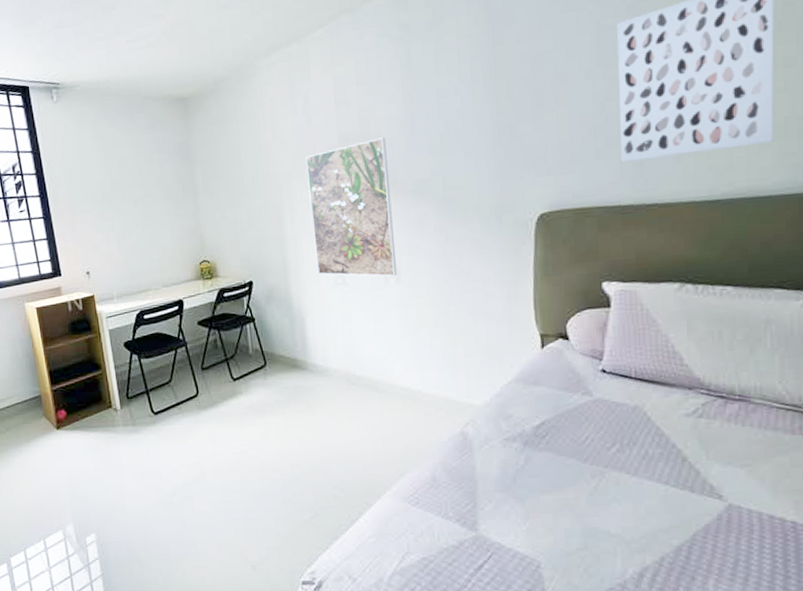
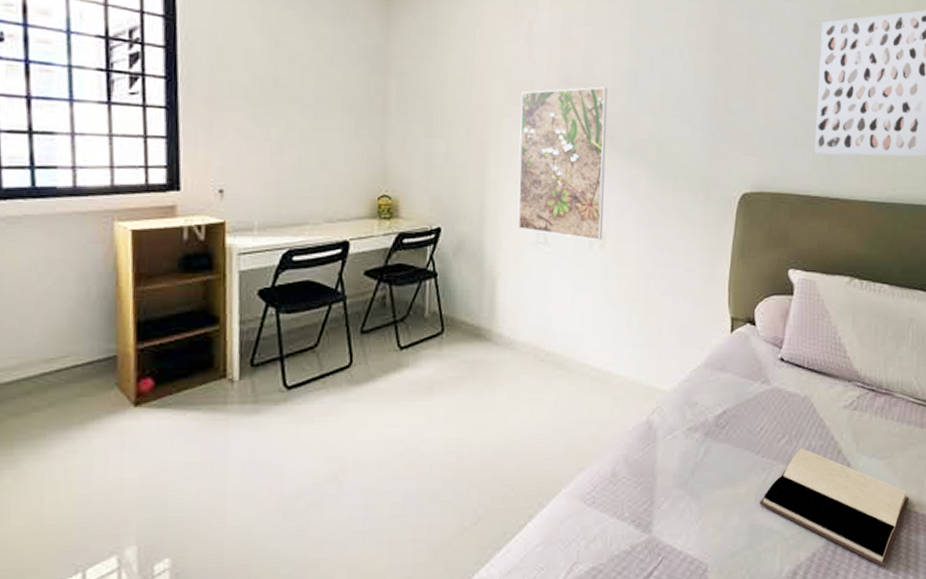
book: none [592,456,783,576] -> present [759,448,909,568]

